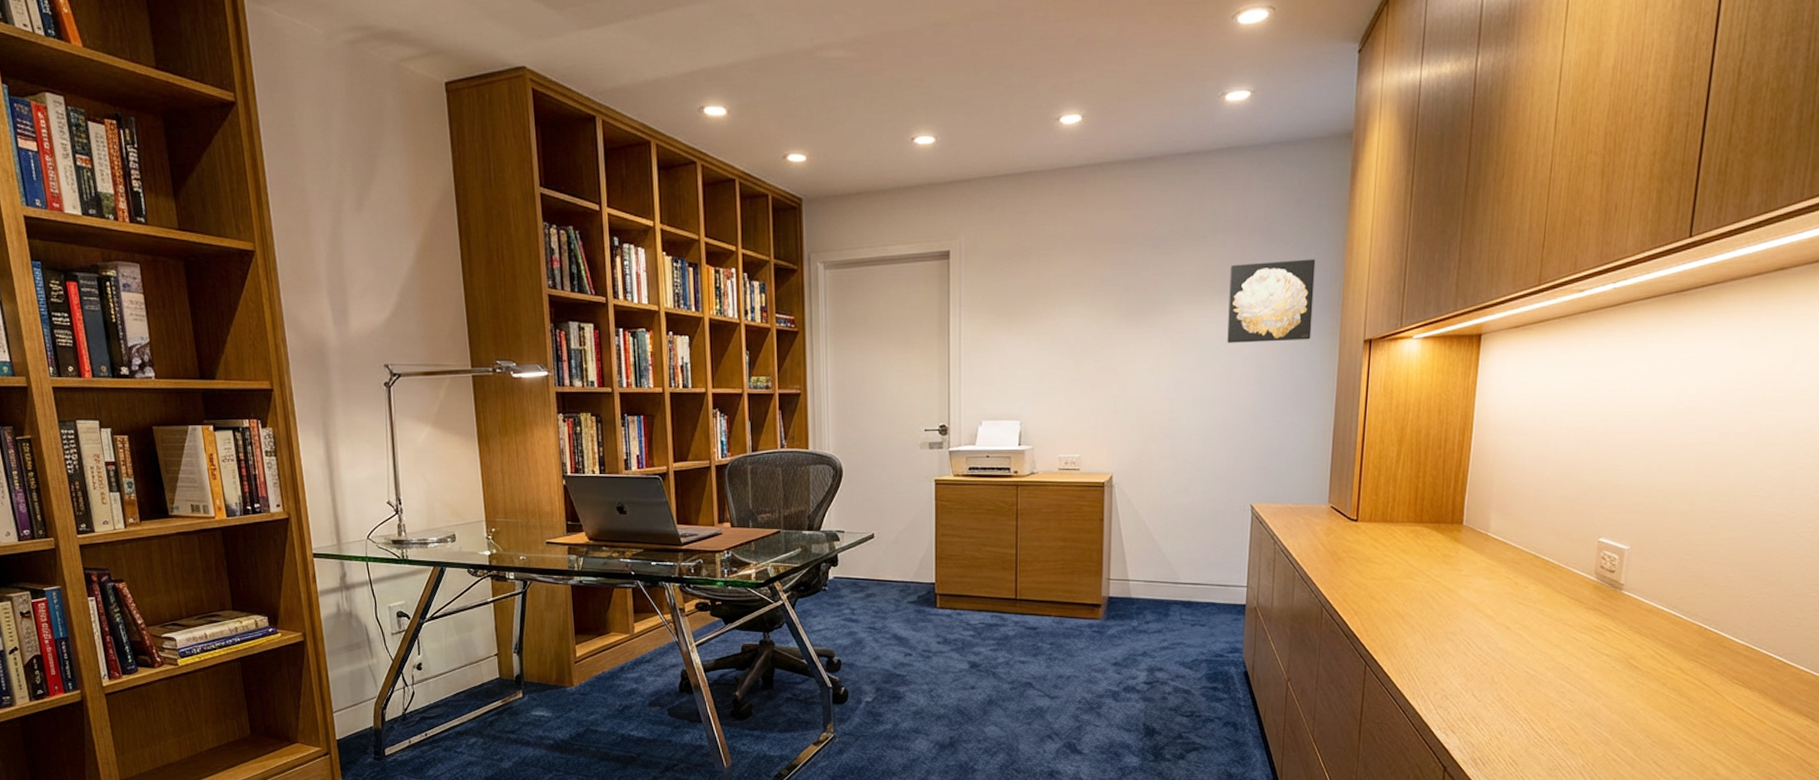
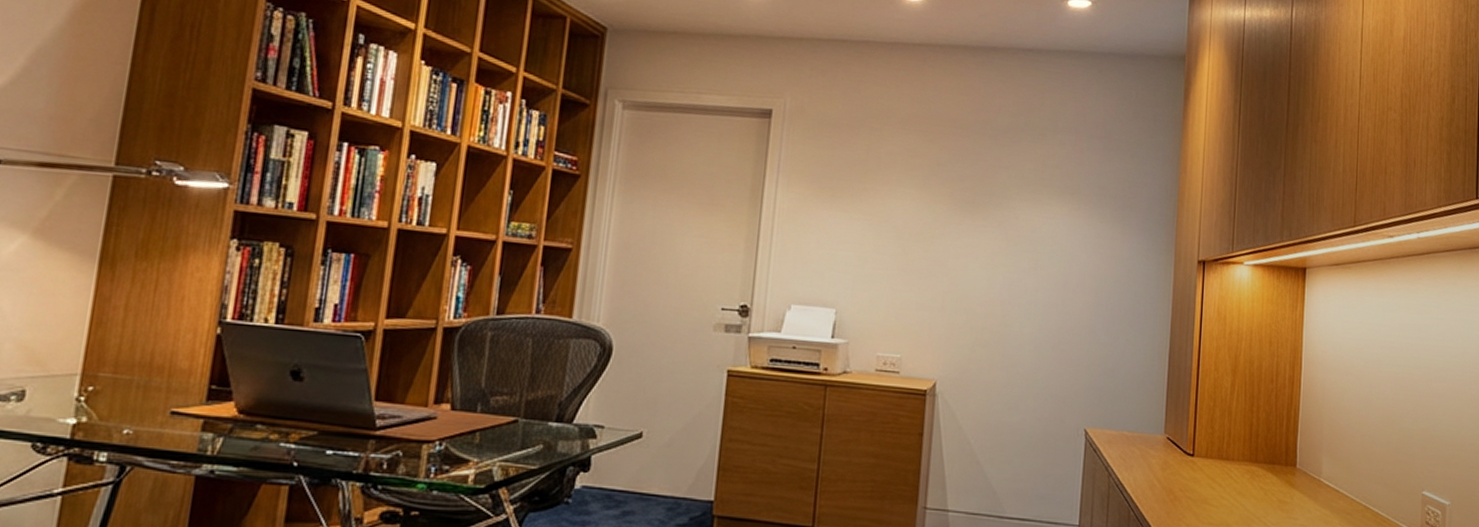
wall art: present [1227,259,1316,343] -> none [1064,166,1152,254]

